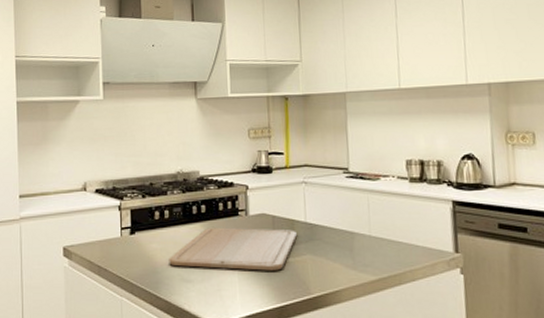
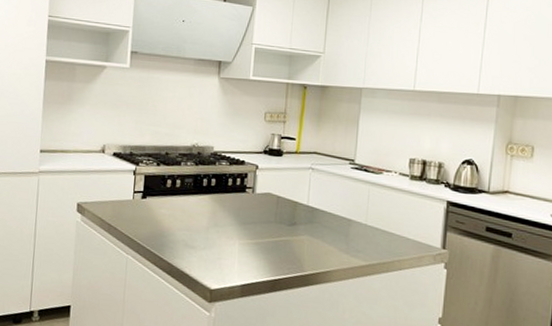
chopping board: present [169,227,298,271] -> none [175,200,299,247]

